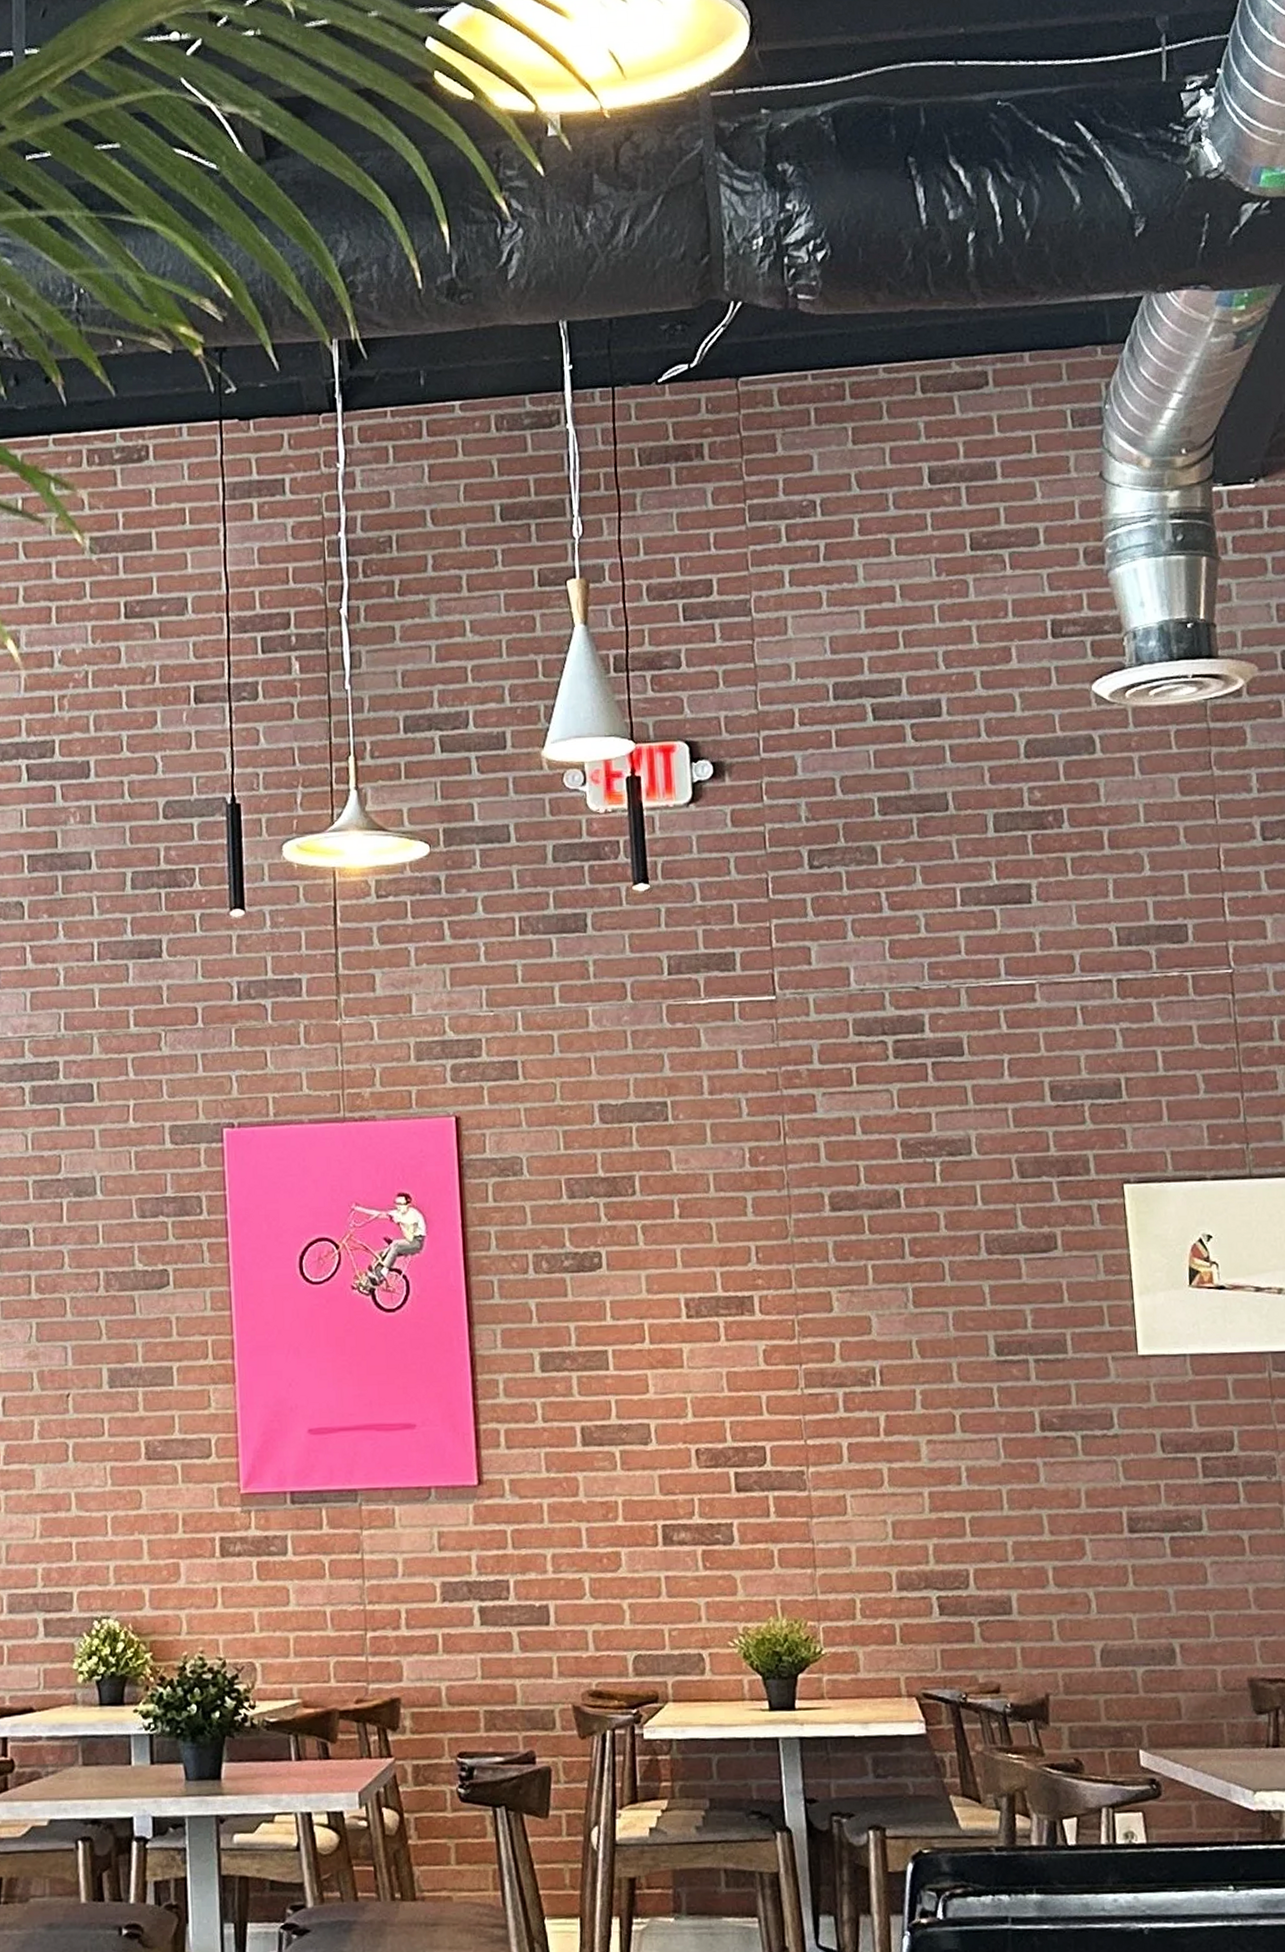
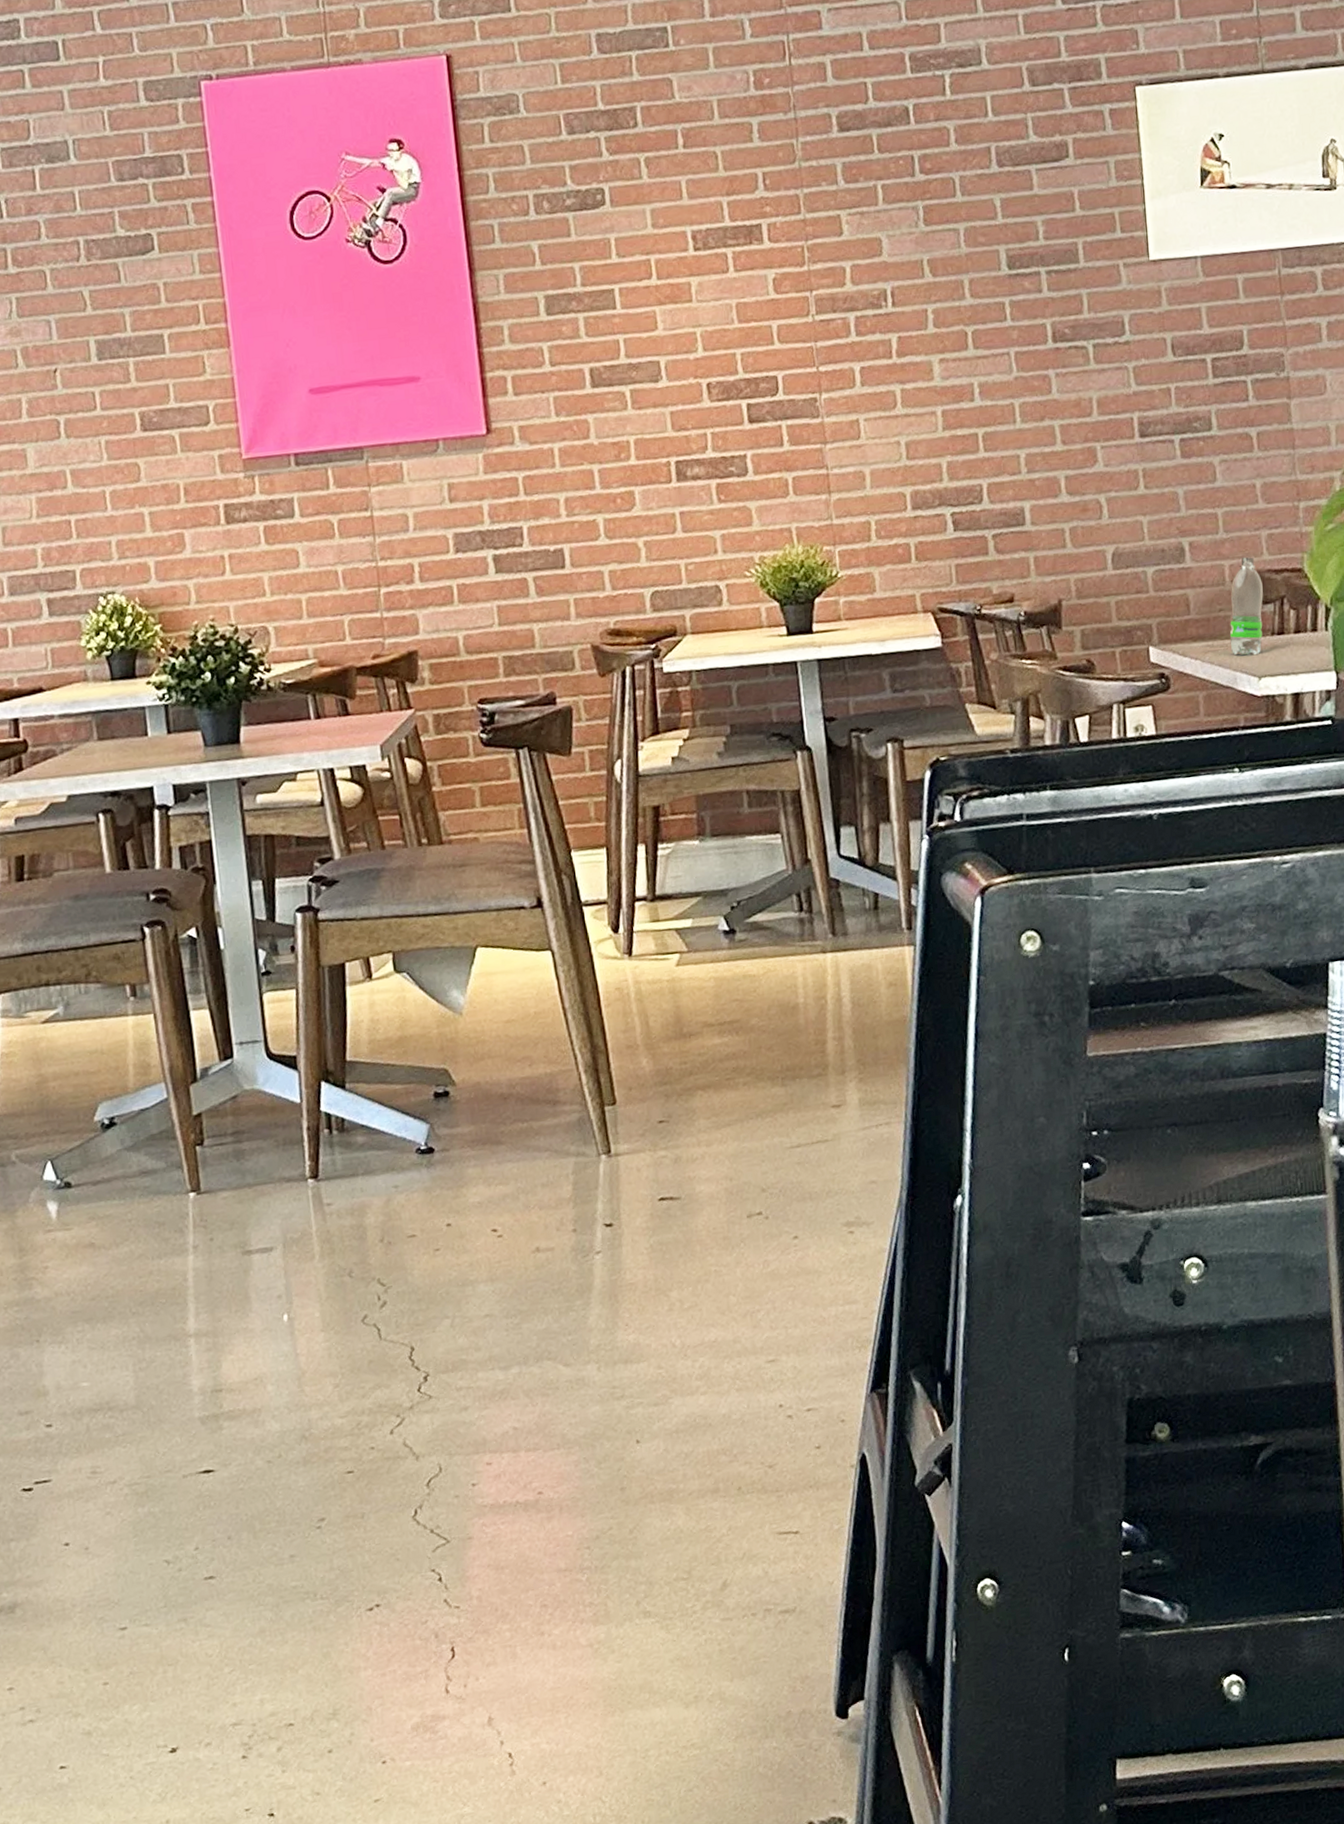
bottle: none [1222,1663,1257,1768] -> present [1229,557,1263,656]

